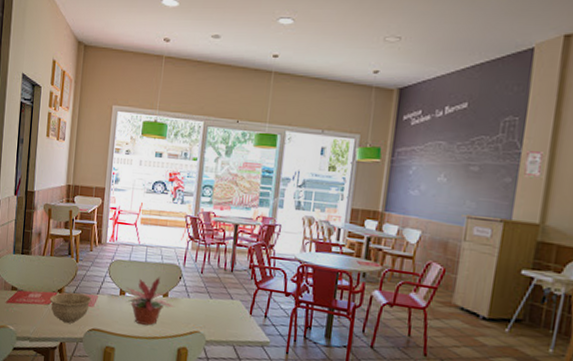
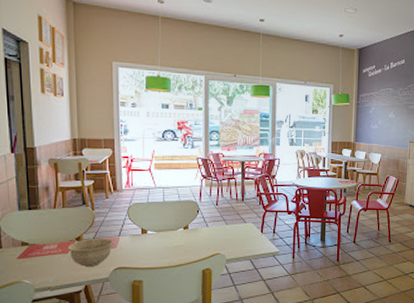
potted plant: present [127,277,174,326] -> none [148,213,195,256]

